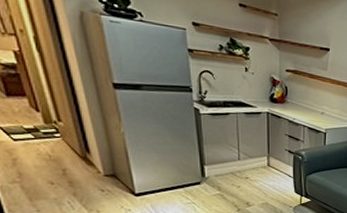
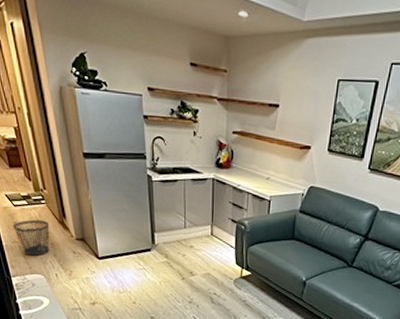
wastebasket: none [11,155,67,197] -> present [13,219,50,256]

